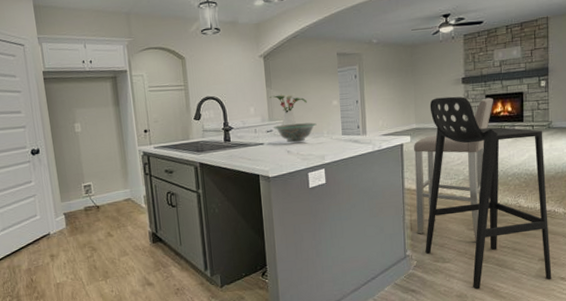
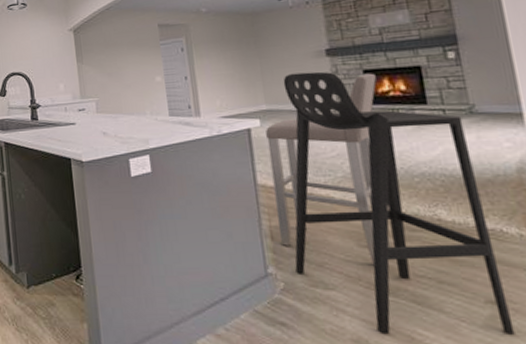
flower arrangement: present [269,93,307,126] -> none [80,69,125,105]
decorative bowl: present [274,122,317,143] -> none [86,101,137,124]

